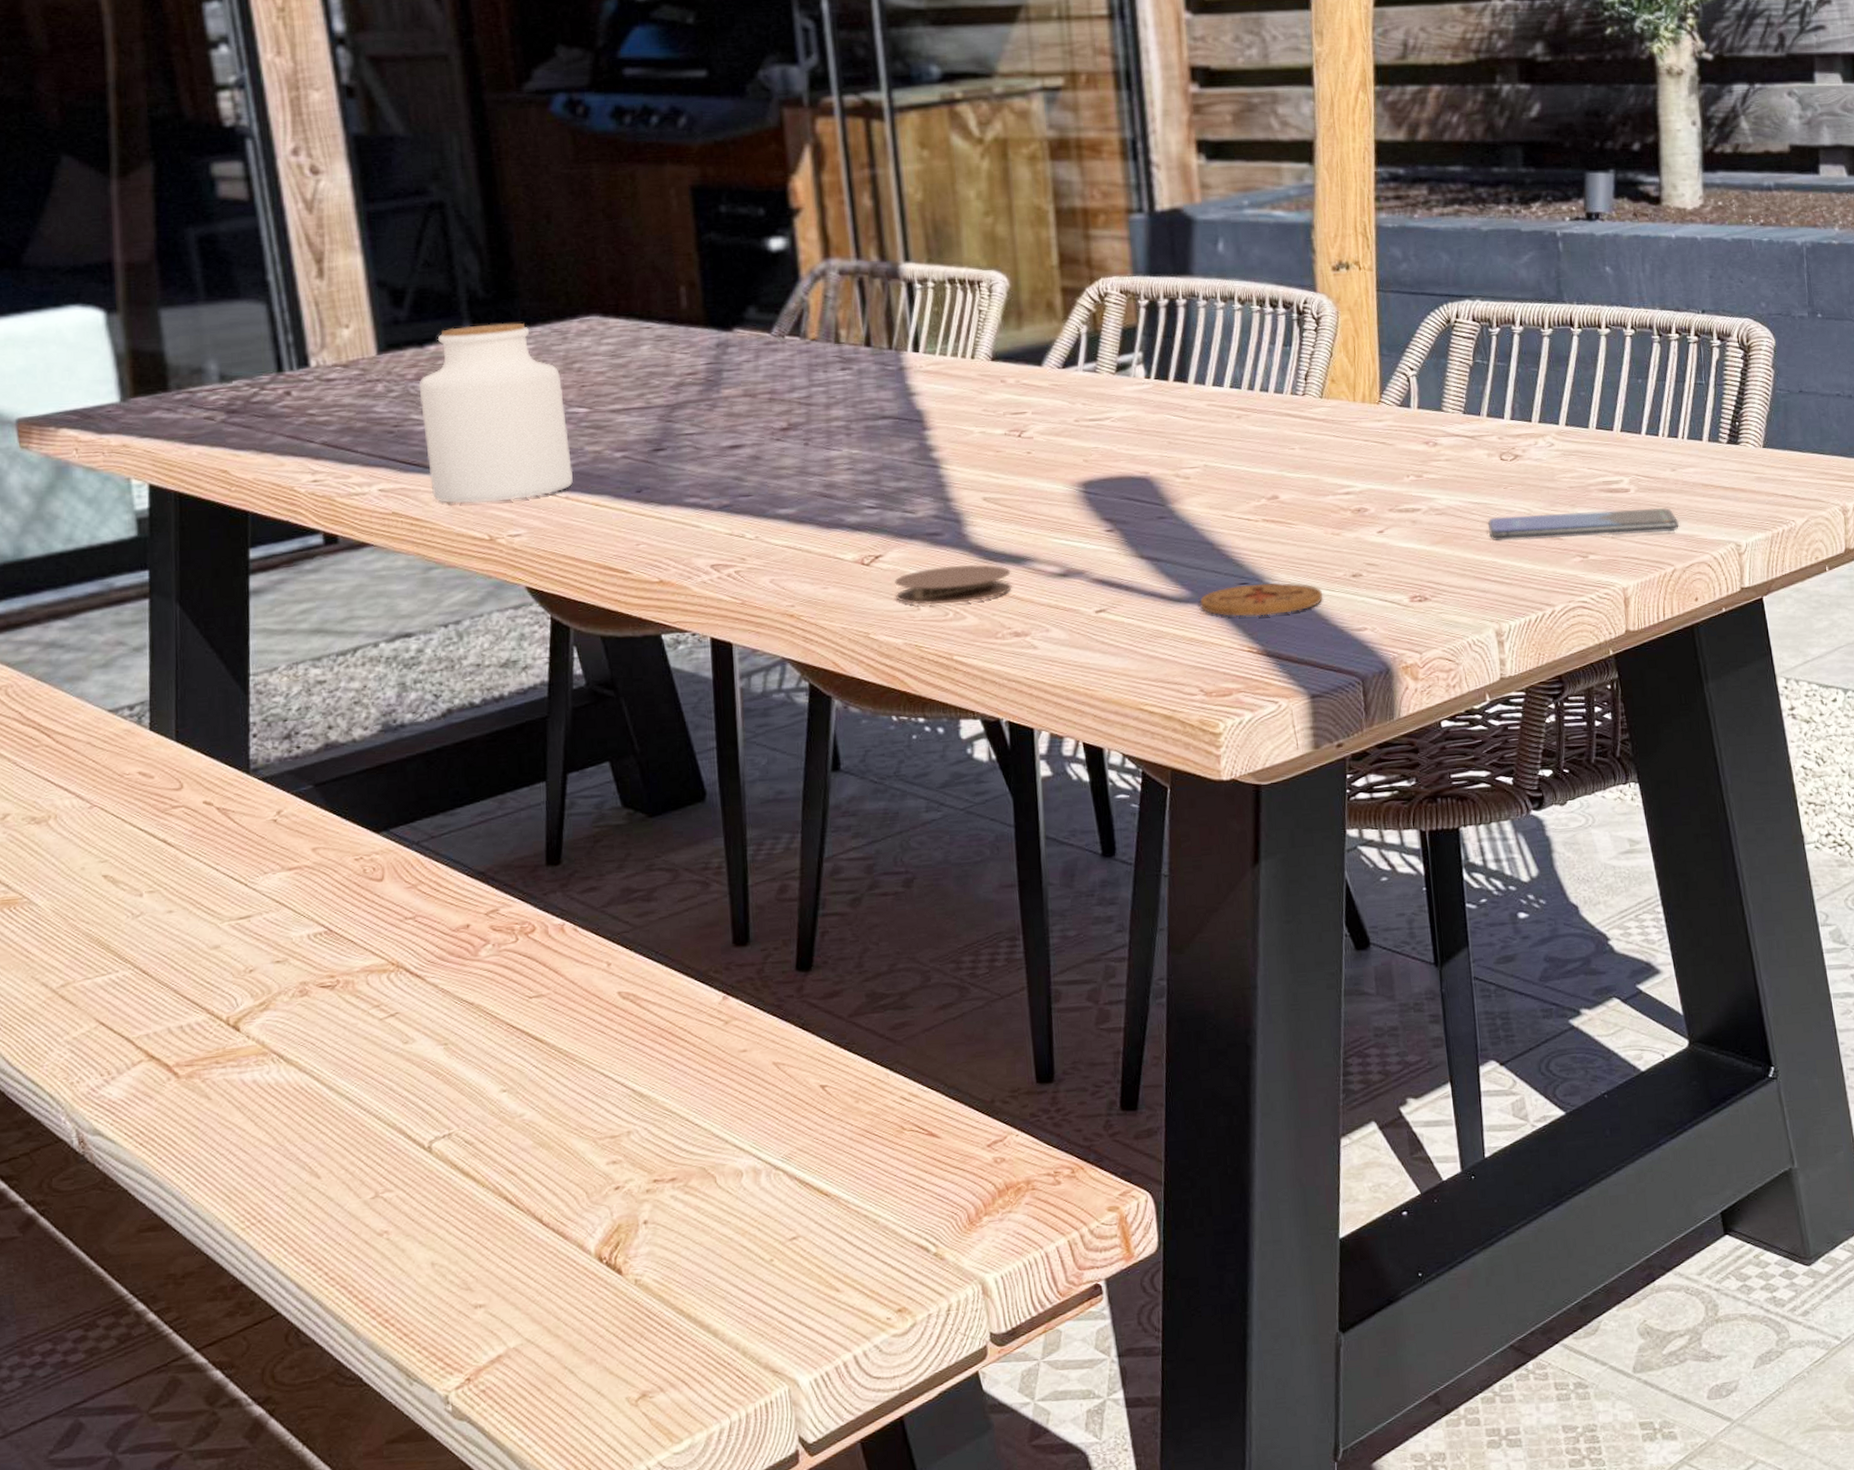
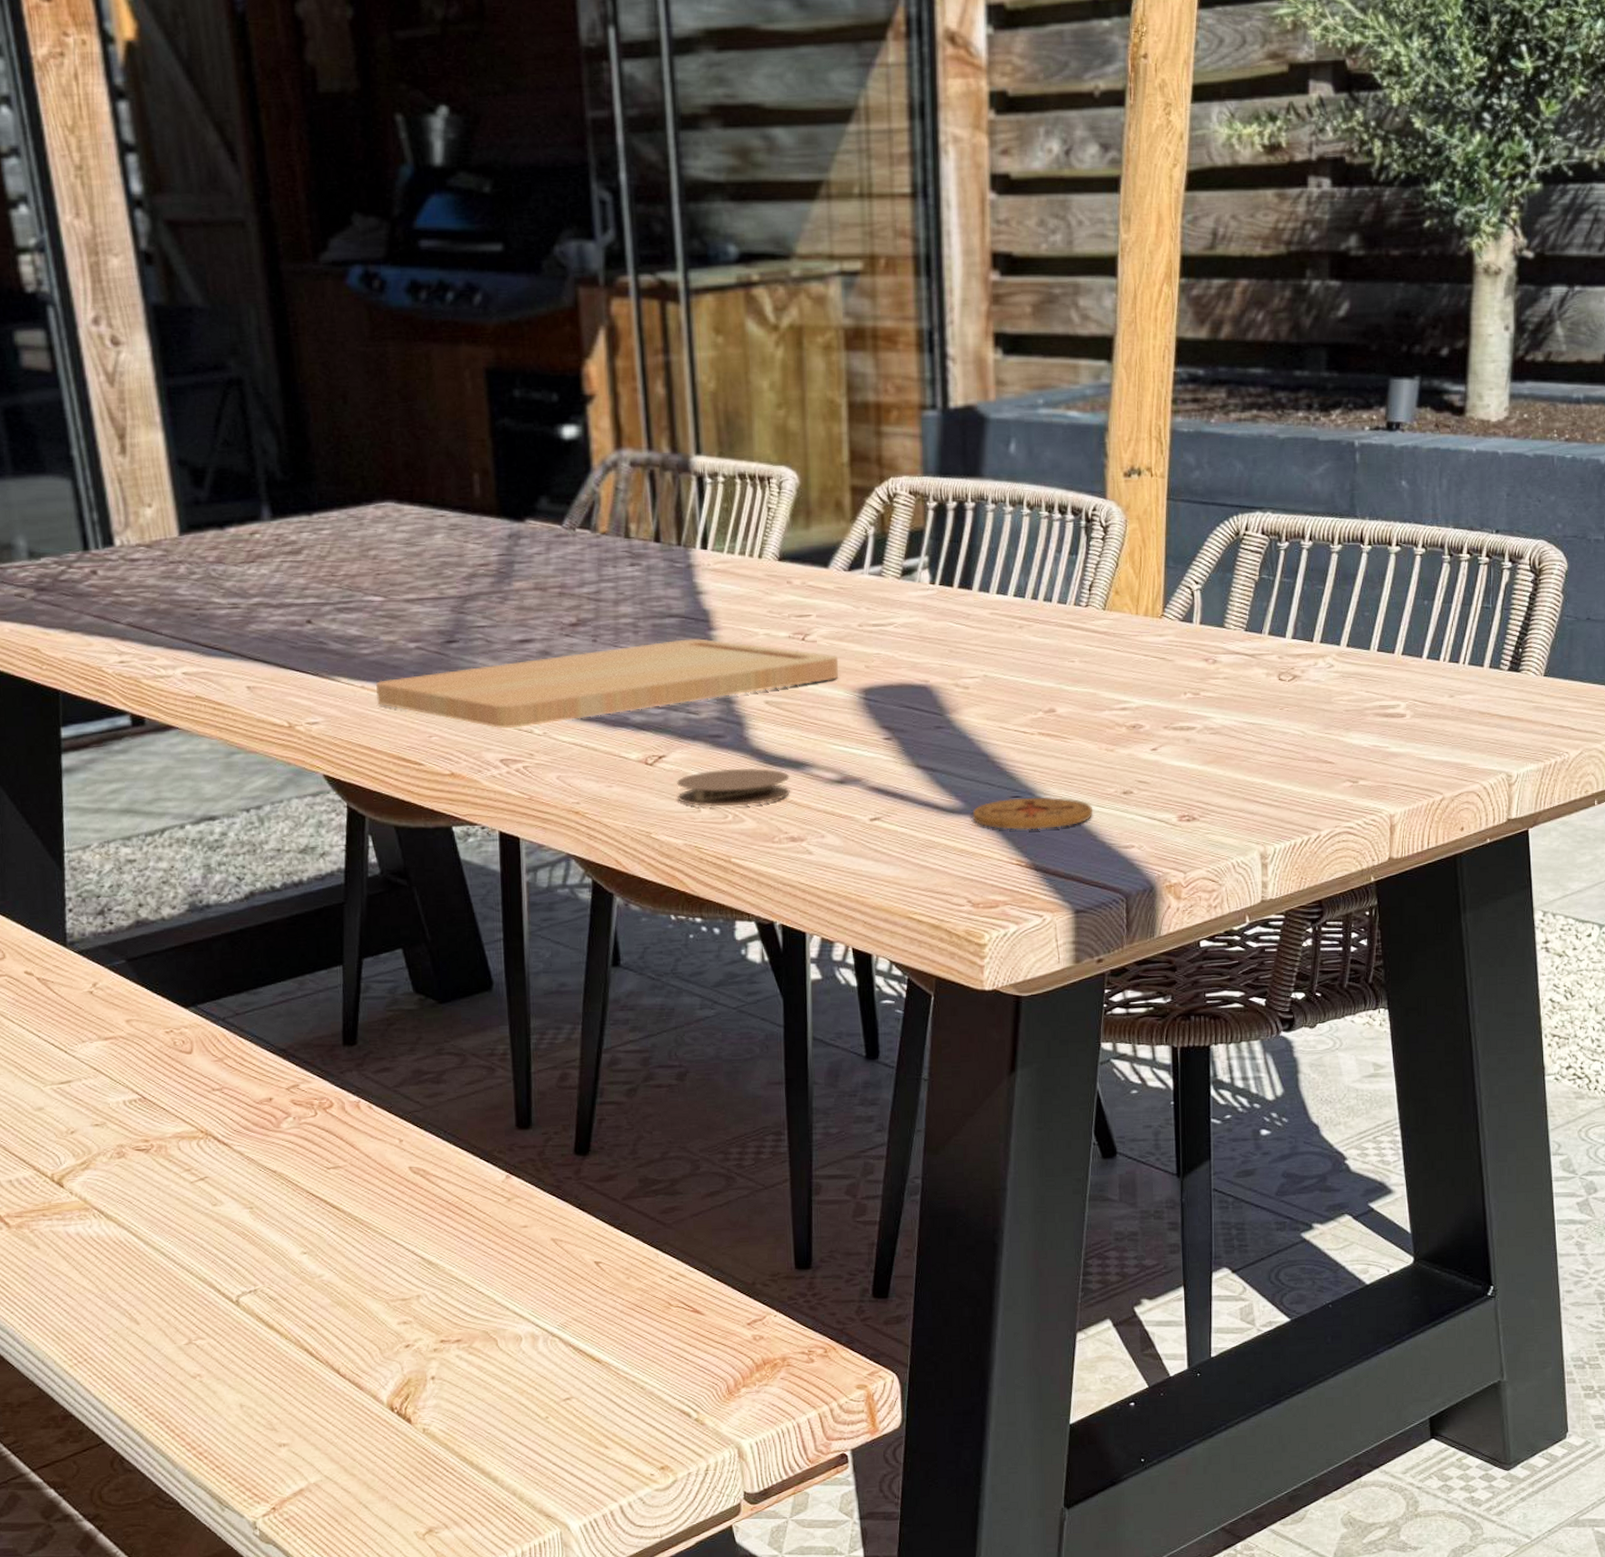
jar: present [419,322,573,503] -> none [219,507,369,689]
cutting board: none [580,438,1058,534] -> present [375,638,839,728]
smartphone: present [1487,508,1679,541] -> none [1260,735,1452,763]

